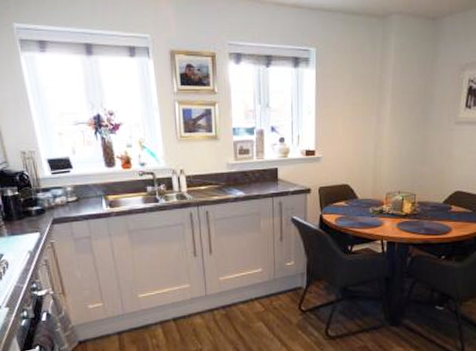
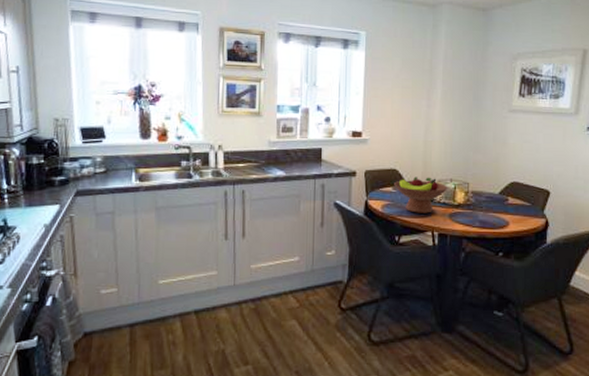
fruit bowl: none [346,190,396,224] -> present [394,176,448,213]

